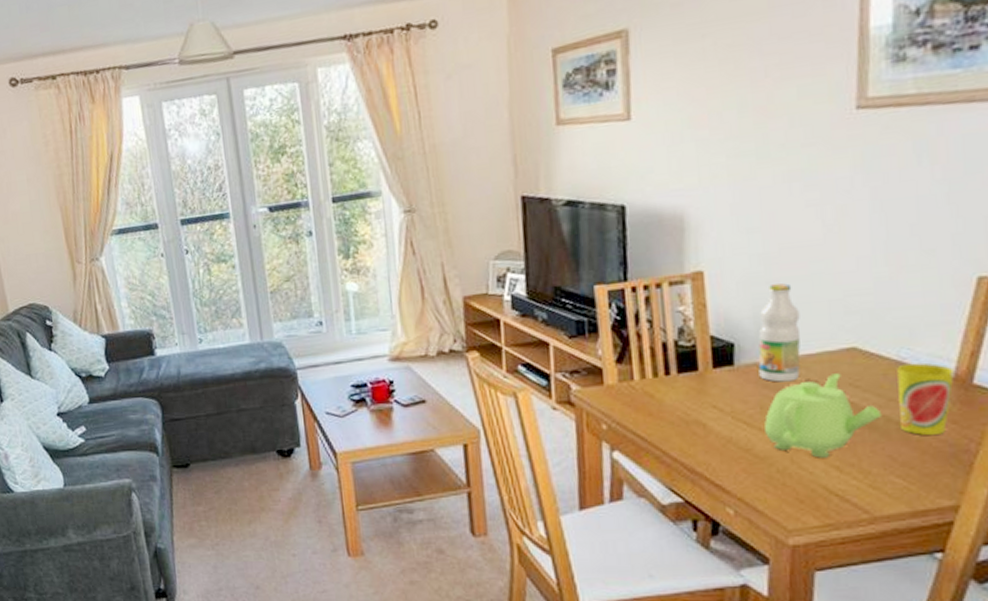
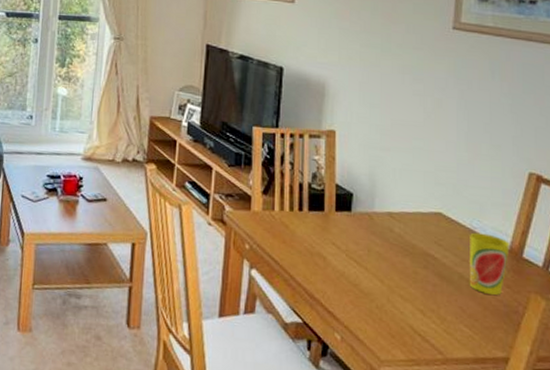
bottle: present [758,283,801,382] -> none [369,151,403,233]
teapot: present [764,373,883,458] -> none [370,231,457,302]

